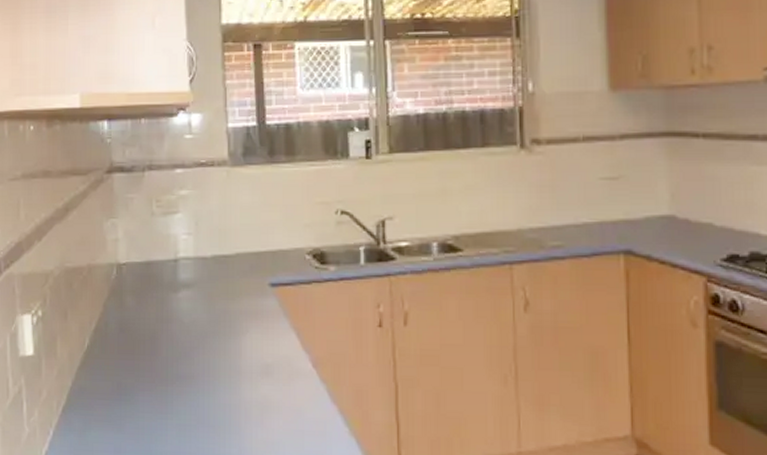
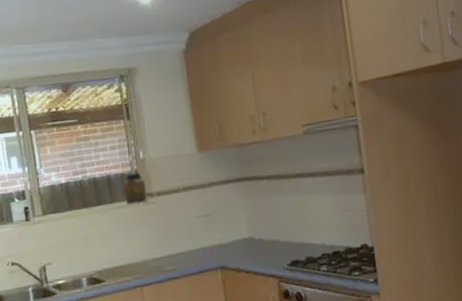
jar: none [500,109,533,153] -> present [123,172,148,205]

